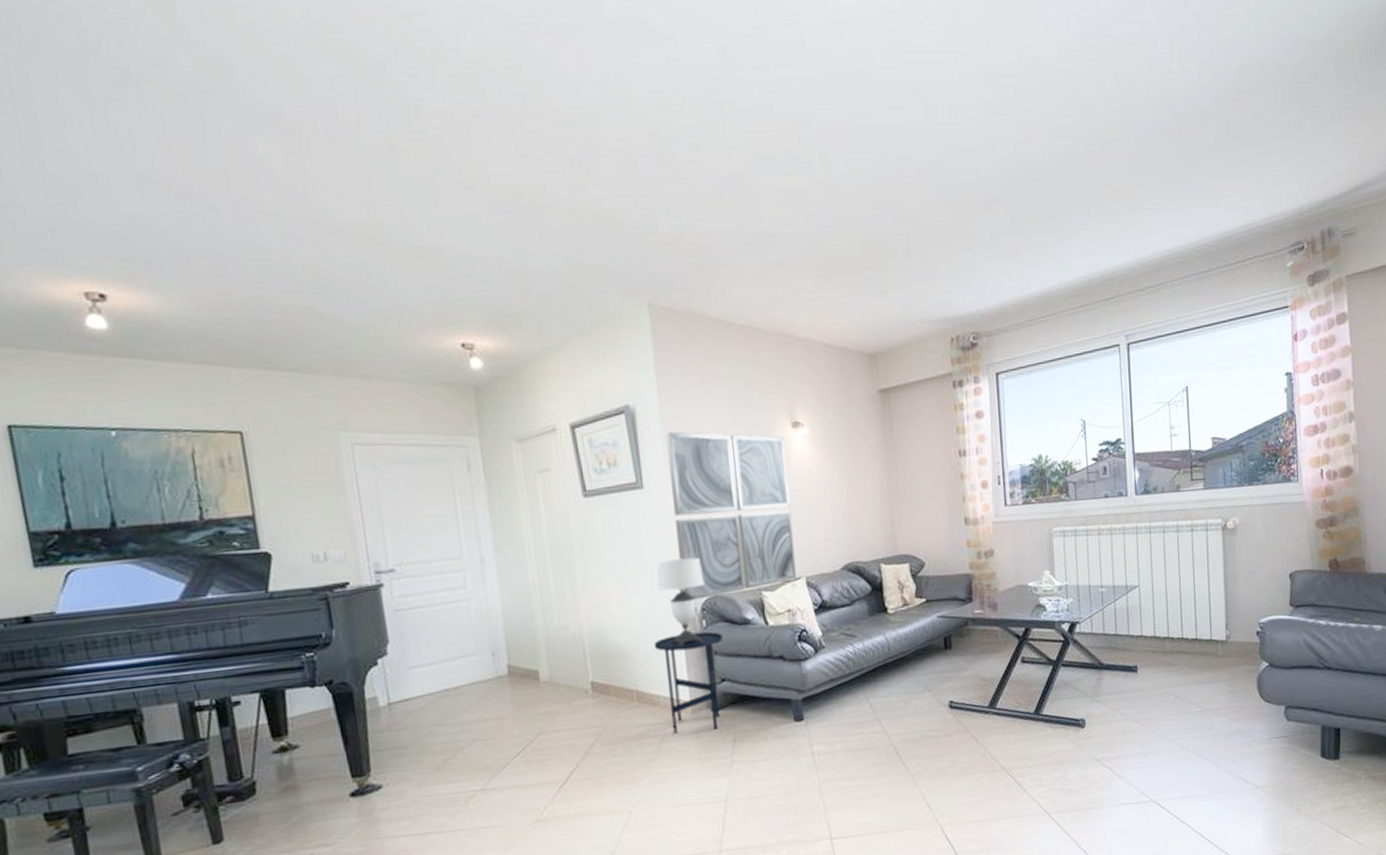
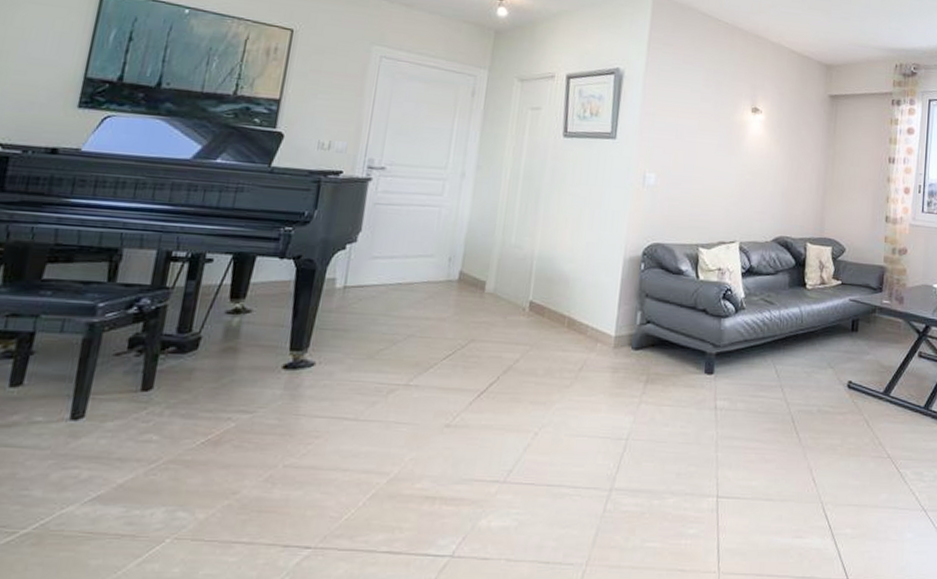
side table: present [653,631,723,734] -> none [592,272,657,368]
table lamp: present [657,557,705,647] -> none [609,203,651,284]
wall art: present [666,431,798,600] -> none [629,96,743,245]

